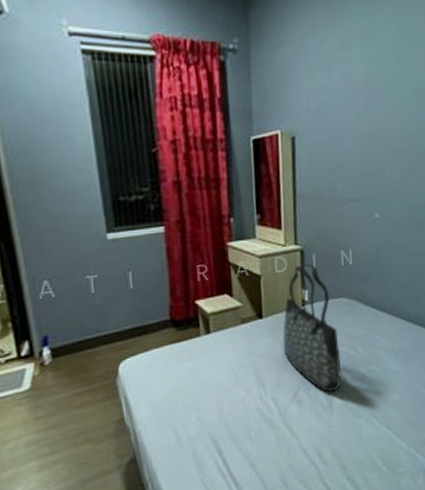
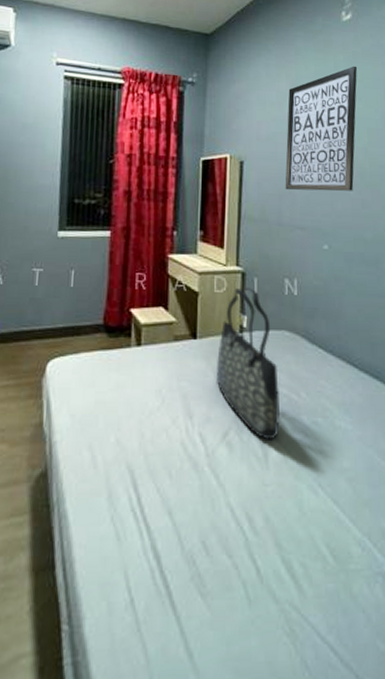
wall art: none [336,20,405,163] -> present [285,66,357,192]

